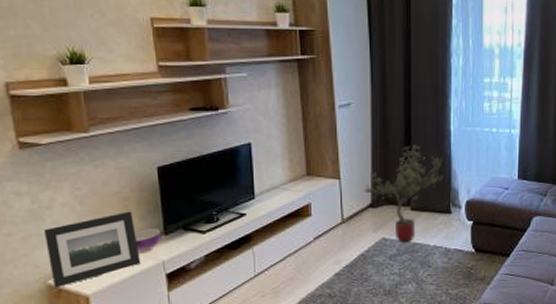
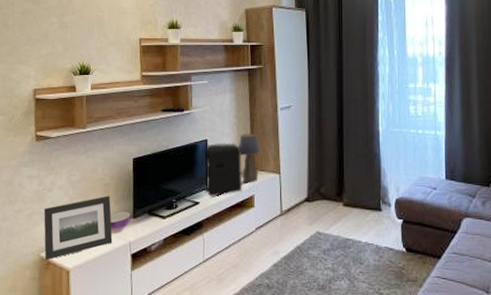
speaker: none [248,146,297,208] -> present [204,142,243,197]
table lamp: none [290,135,317,191] -> present [239,133,261,184]
potted tree: present [364,144,444,242] -> none [301,143,374,237]

